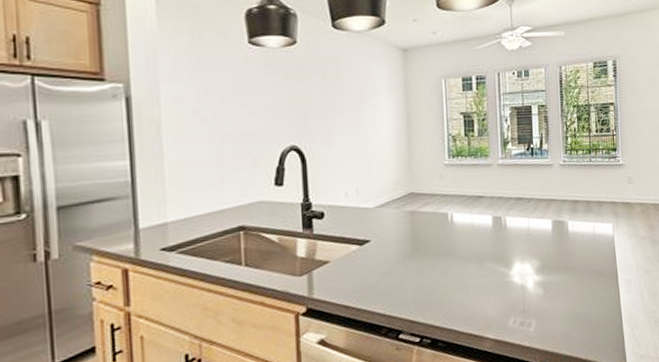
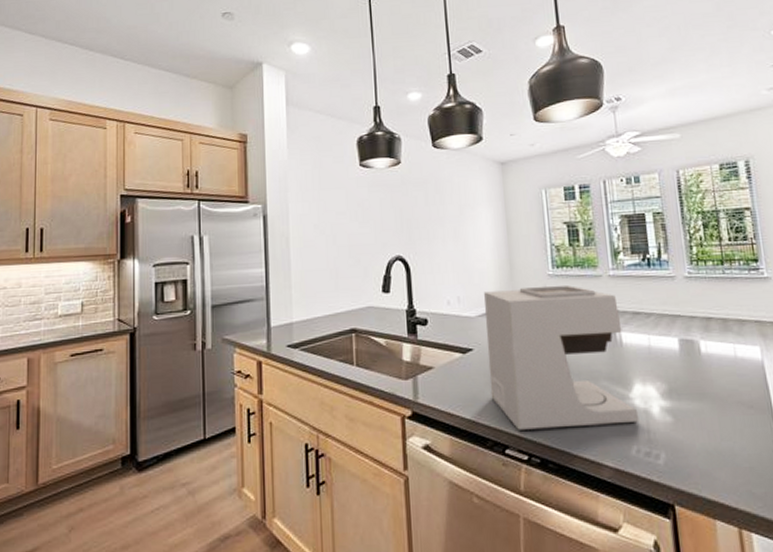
coffee maker: none [383,174,517,315] -> present [484,284,639,430]

